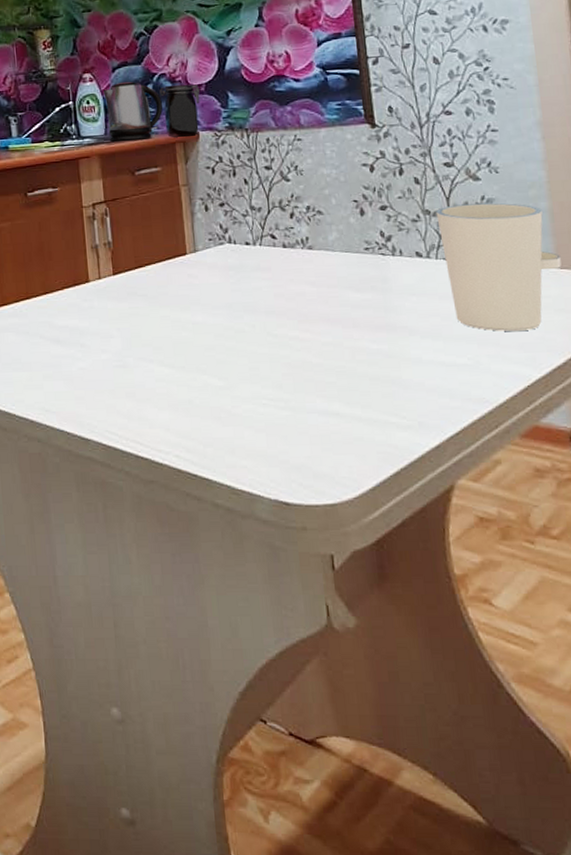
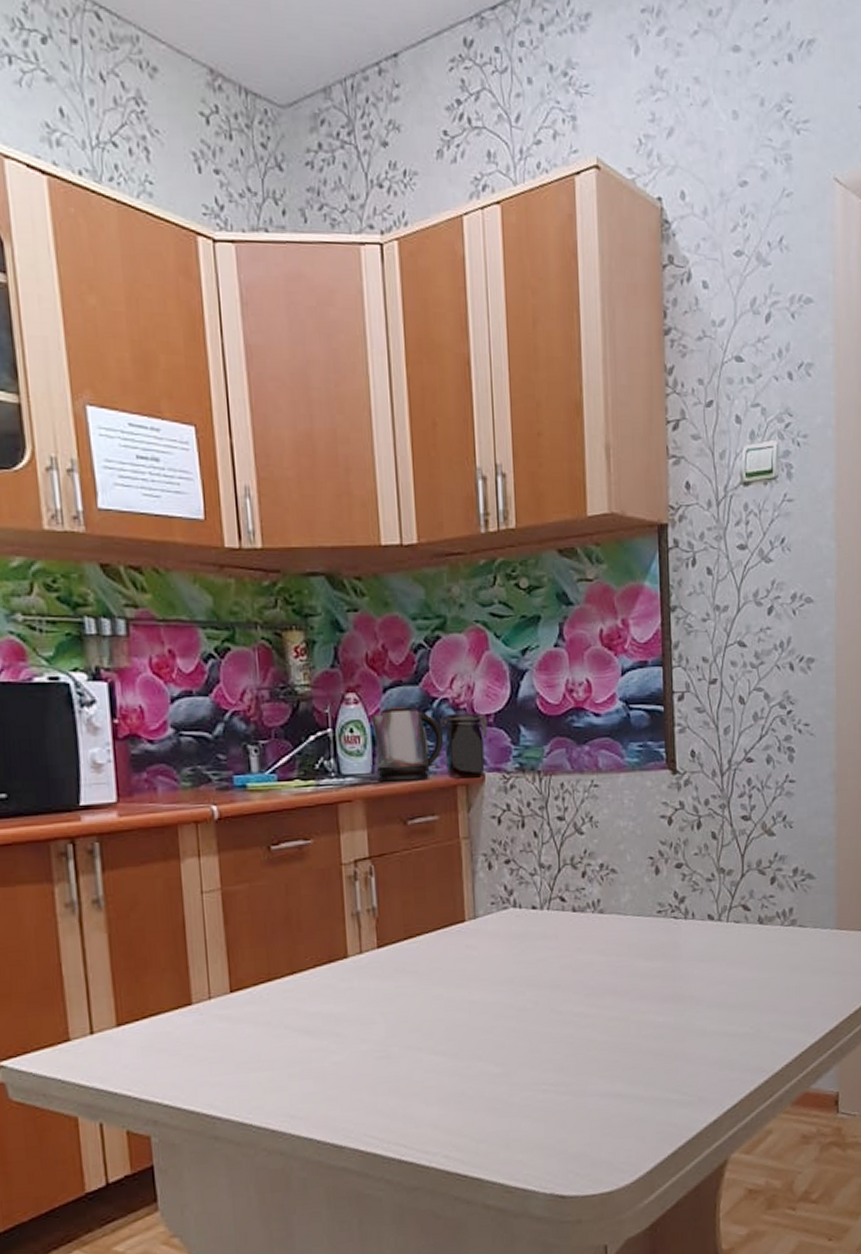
cup: present [436,202,561,331] -> none [730,860,842,997]

